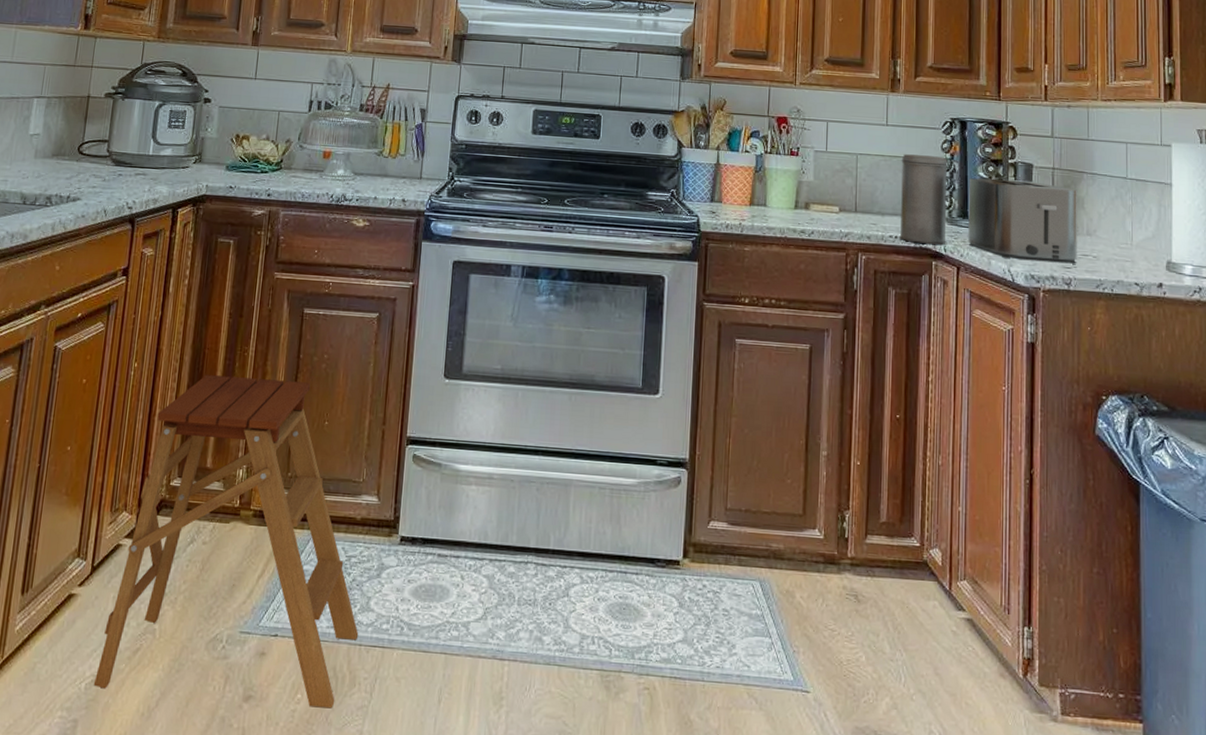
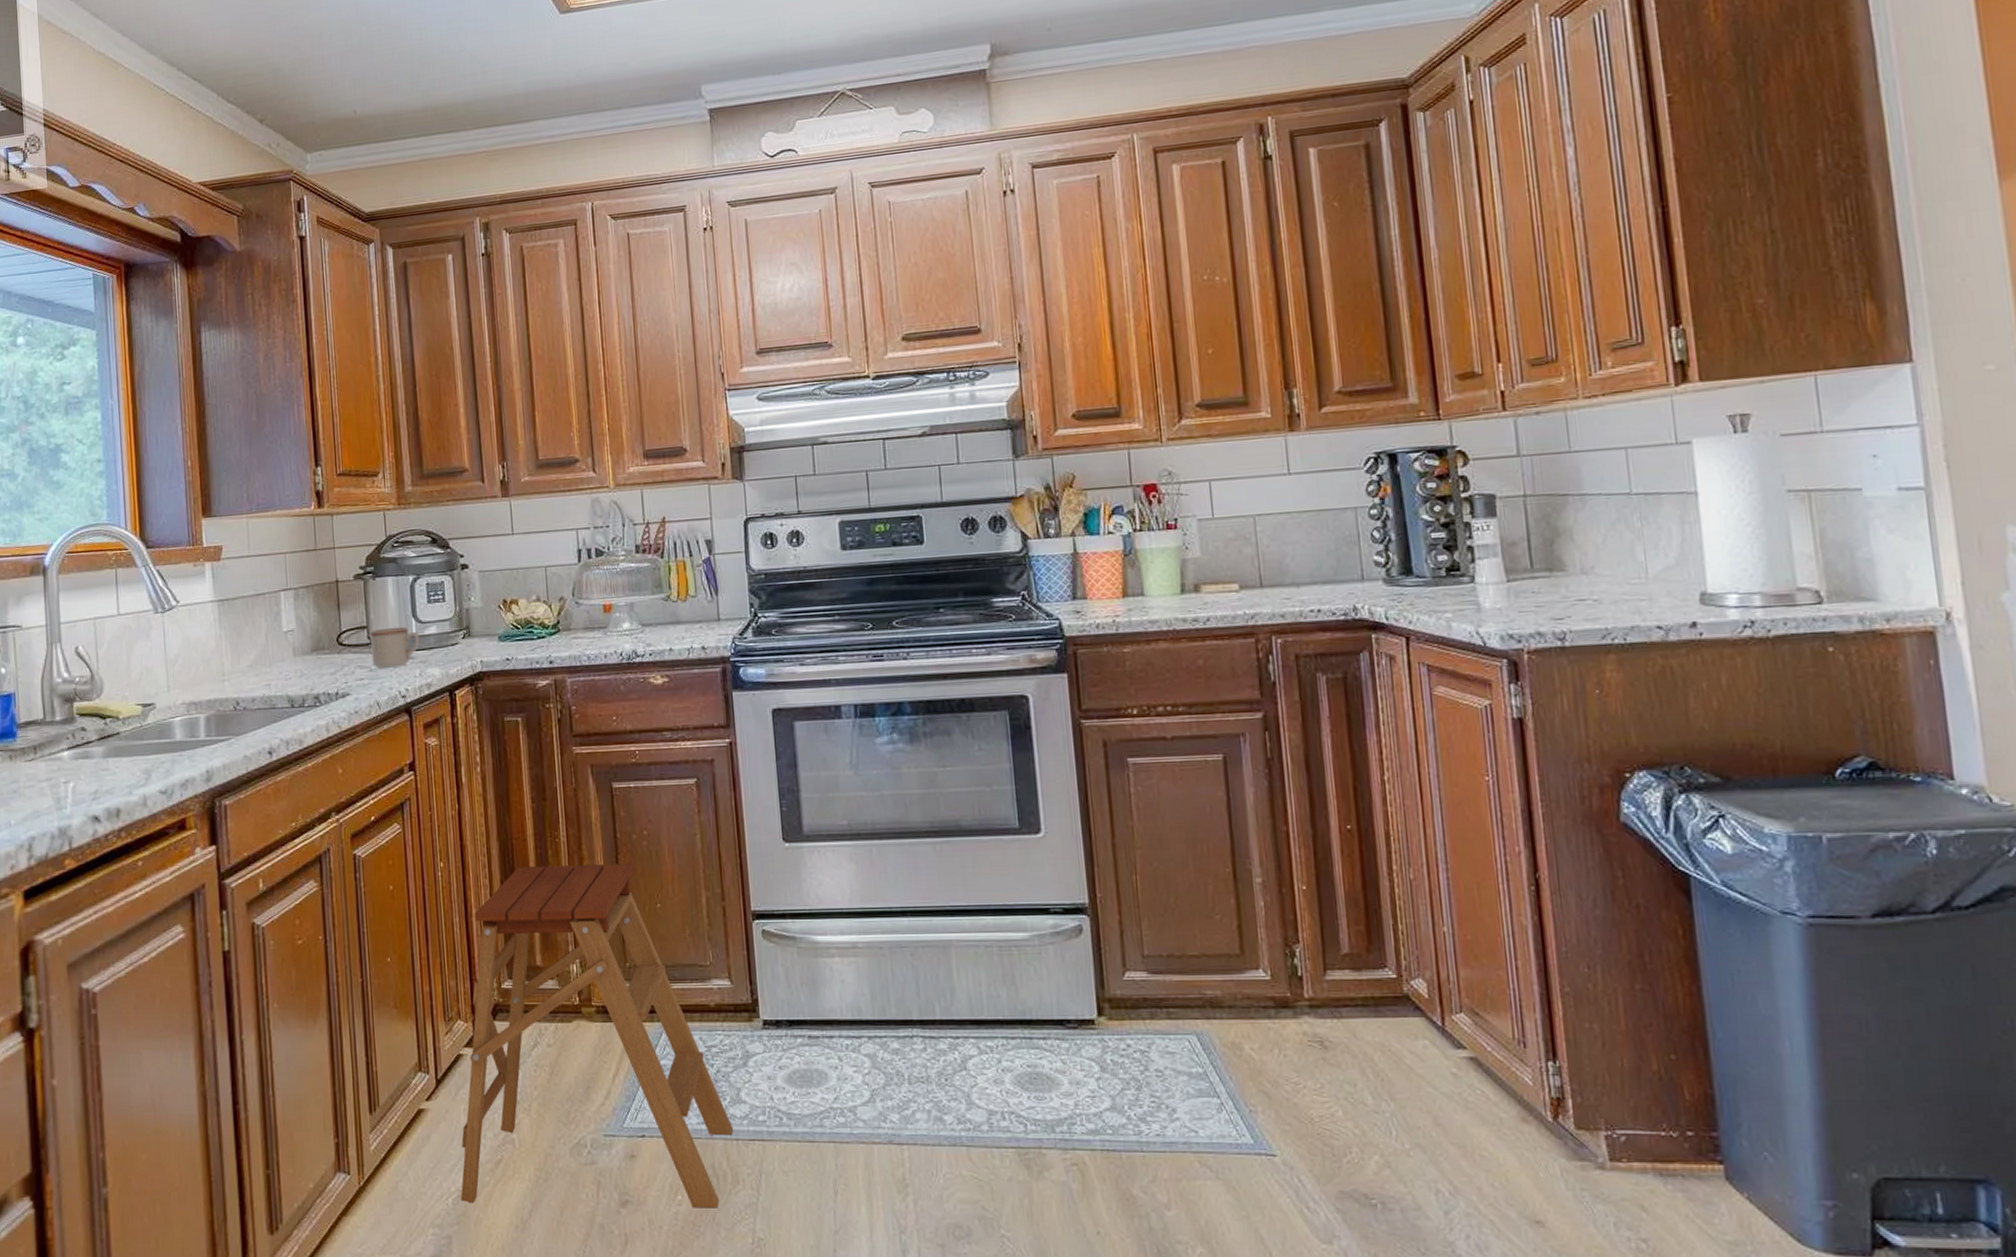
mug: none [107,144,155,181] -> present [369,626,420,668]
canister: present [899,154,948,245] -> none [1313,502,1387,615]
toaster: present [968,177,1078,264] -> none [1408,516,1572,619]

